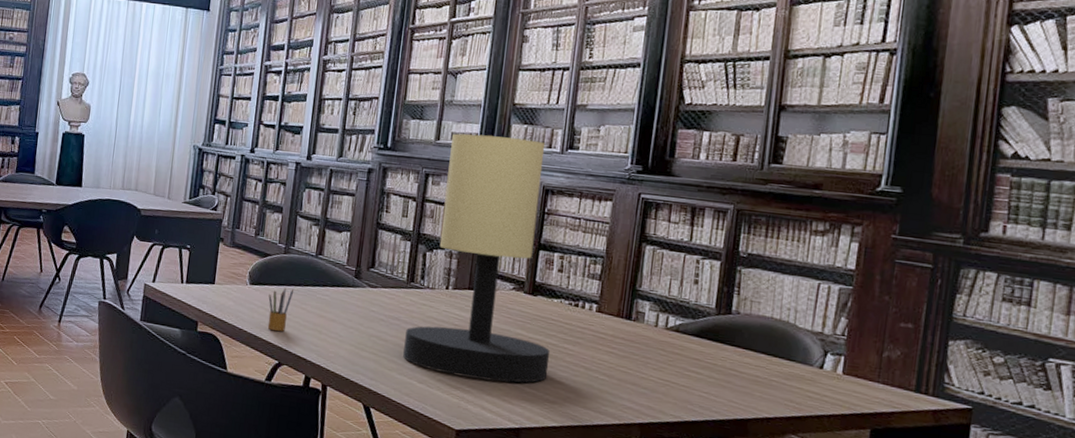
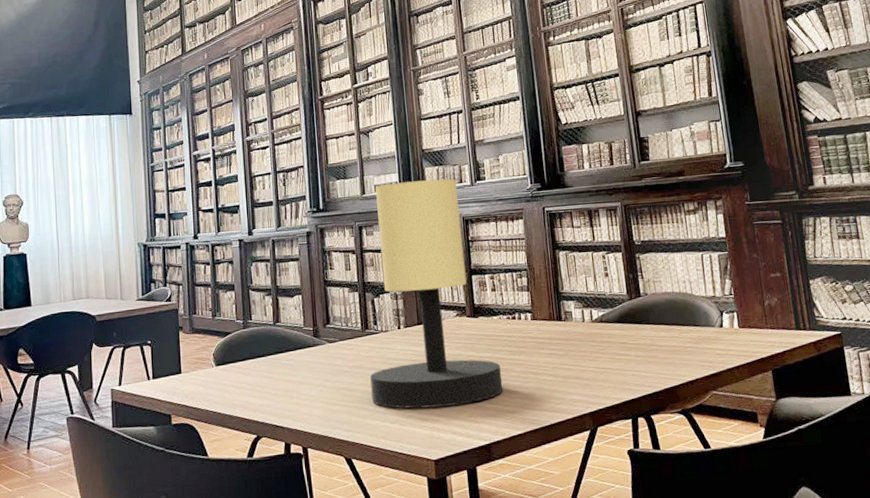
pencil box: present [267,288,294,332] -> none [236,361,260,407]

